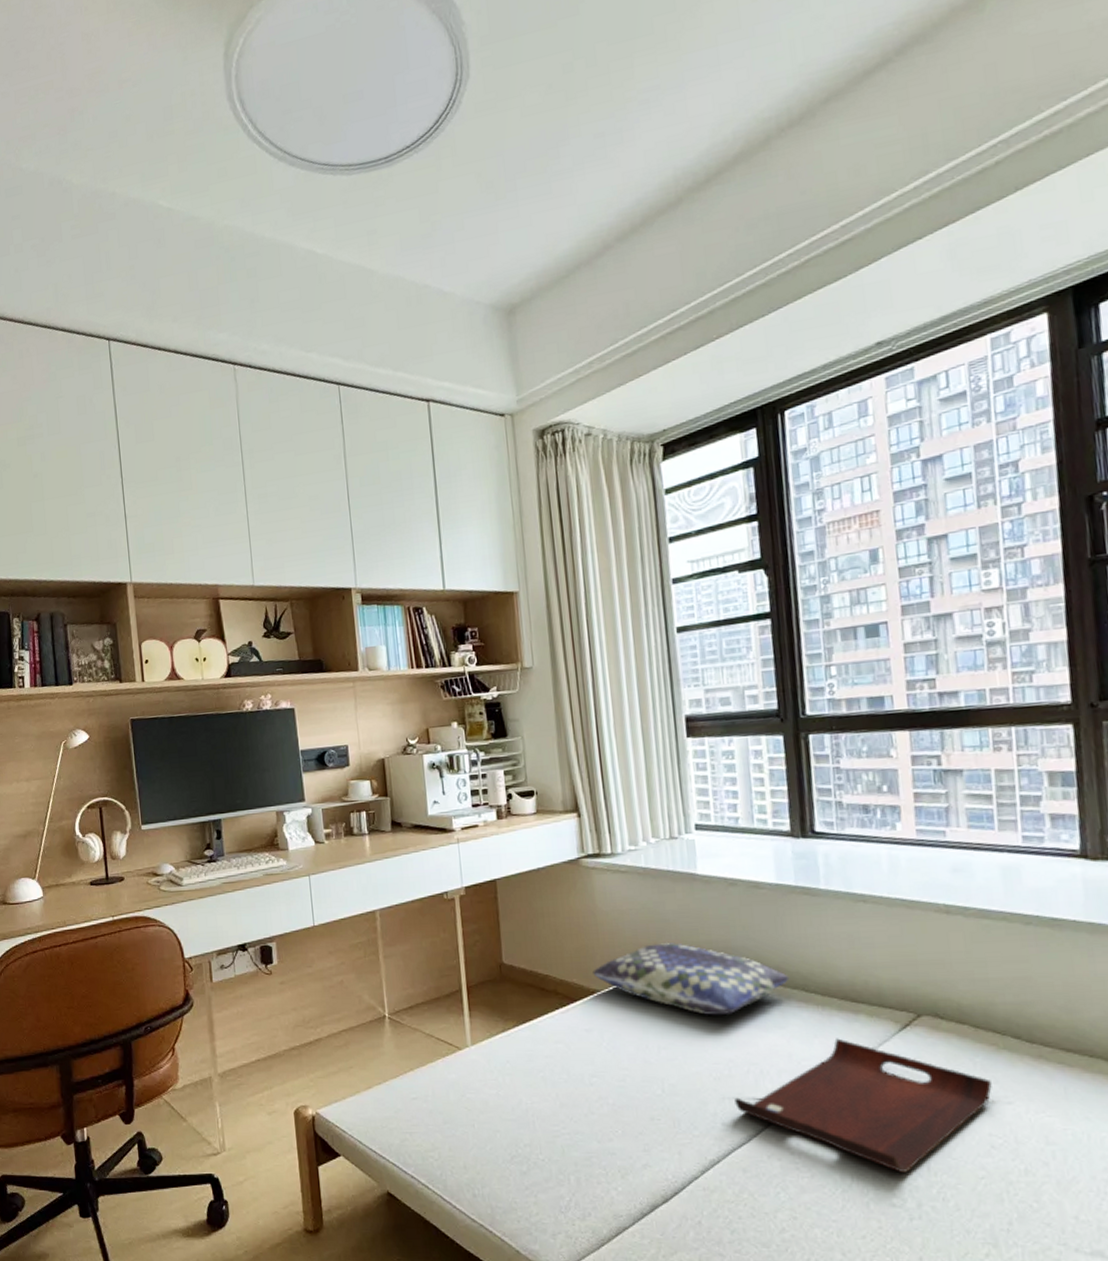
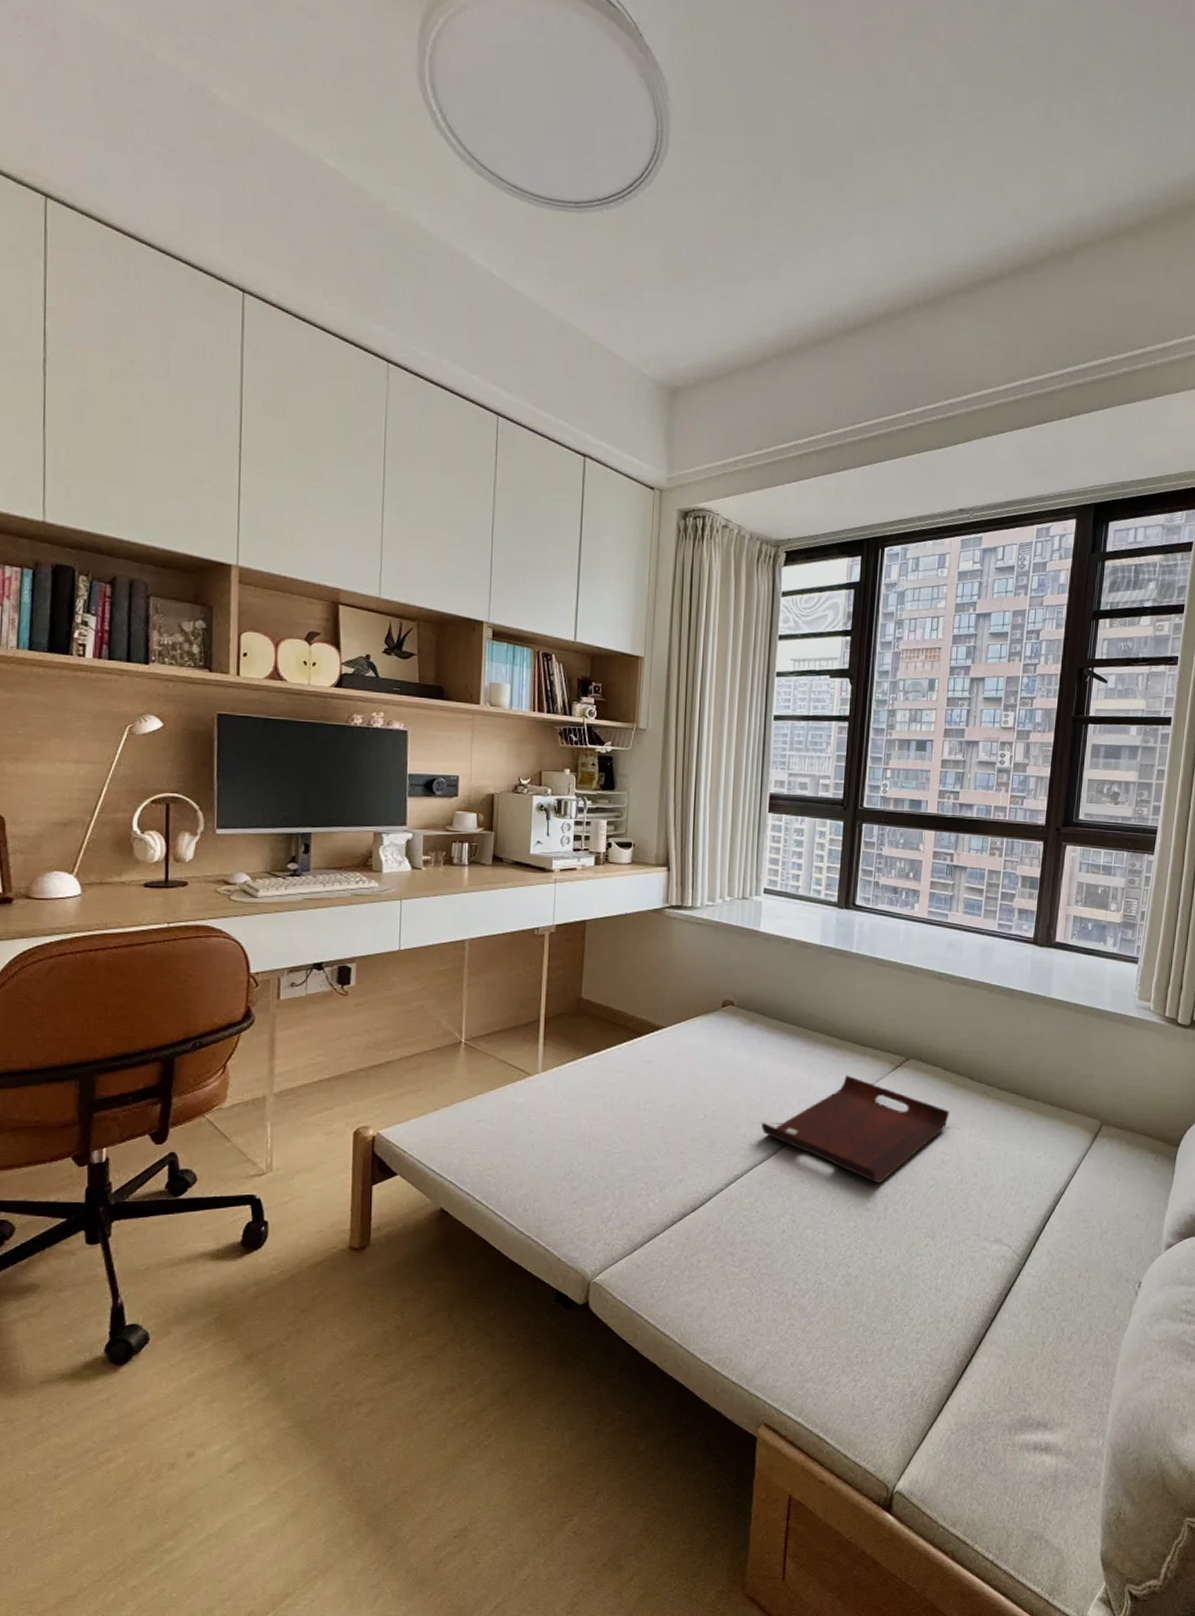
cushion: present [592,943,790,1016] -> none [660,989,819,1053]

